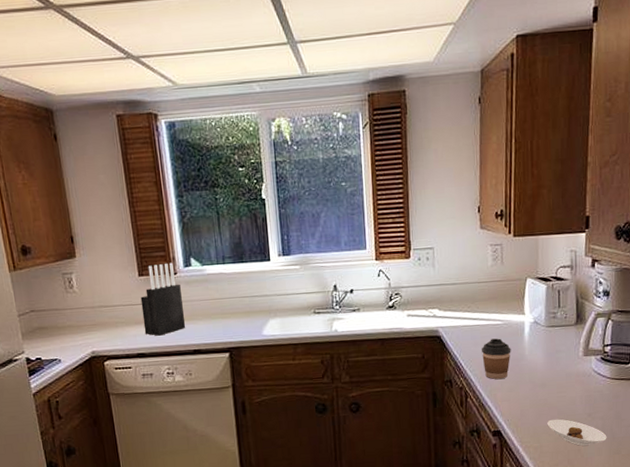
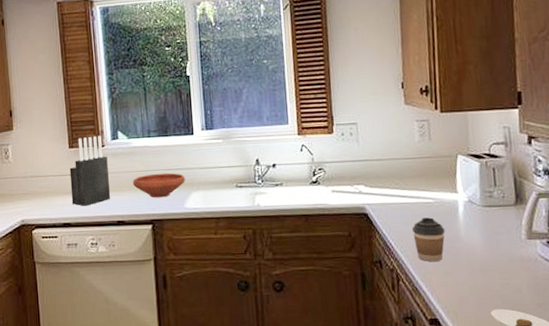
bowl: none [208,300,263,326] -> present [133,172,185,198]

